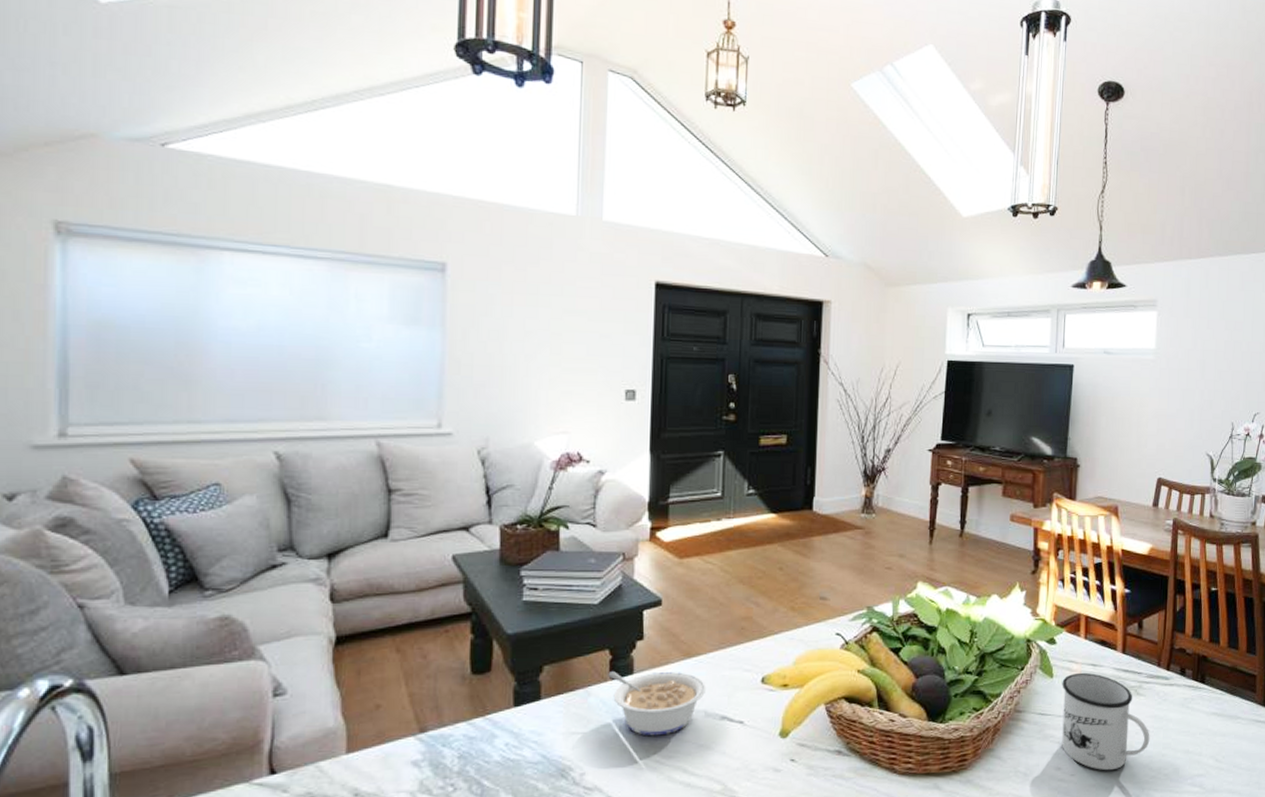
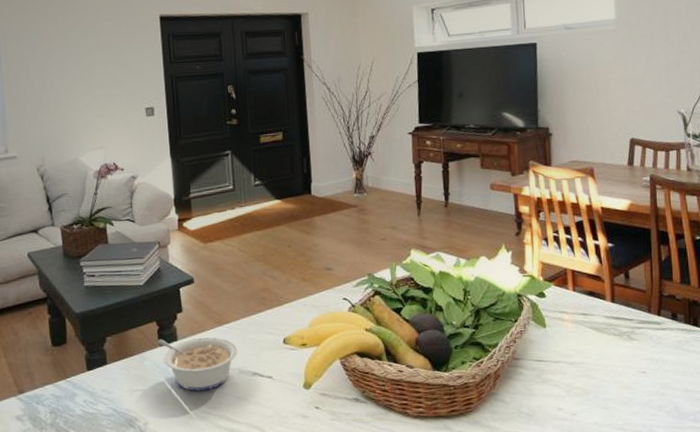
mug: present [1062,672,1150,771] -> none [555,321,647,410]

